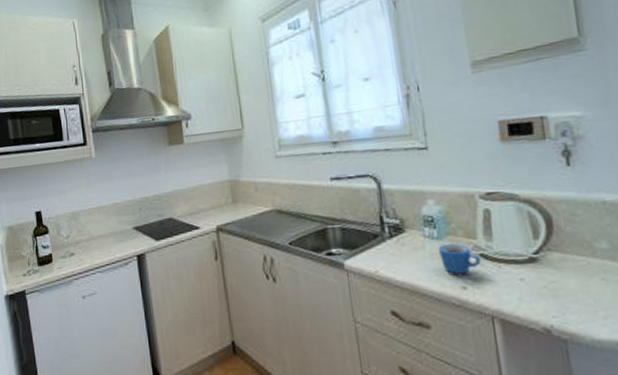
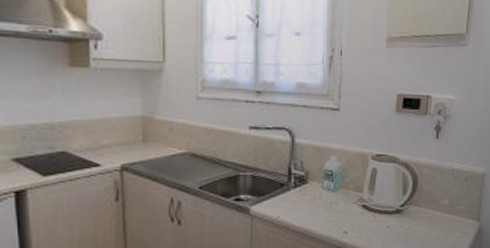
mug: present [437,244,482,274] -> none [331,196,363,221]

